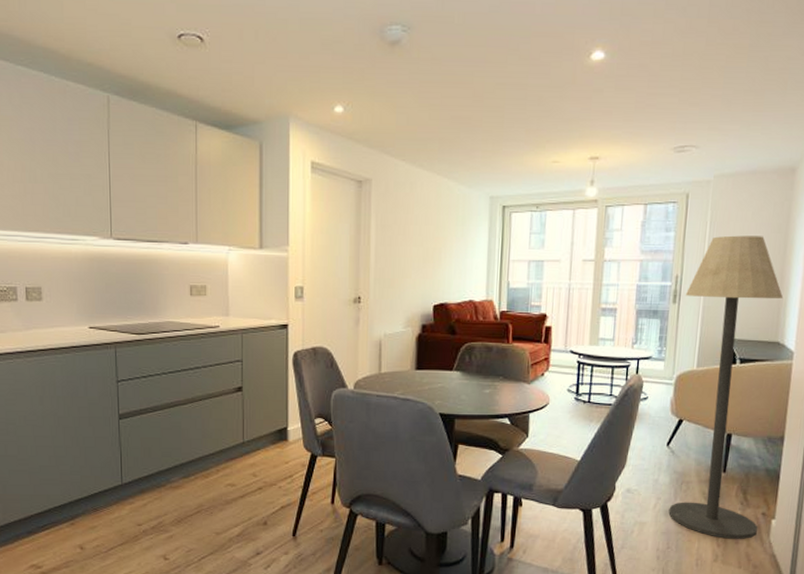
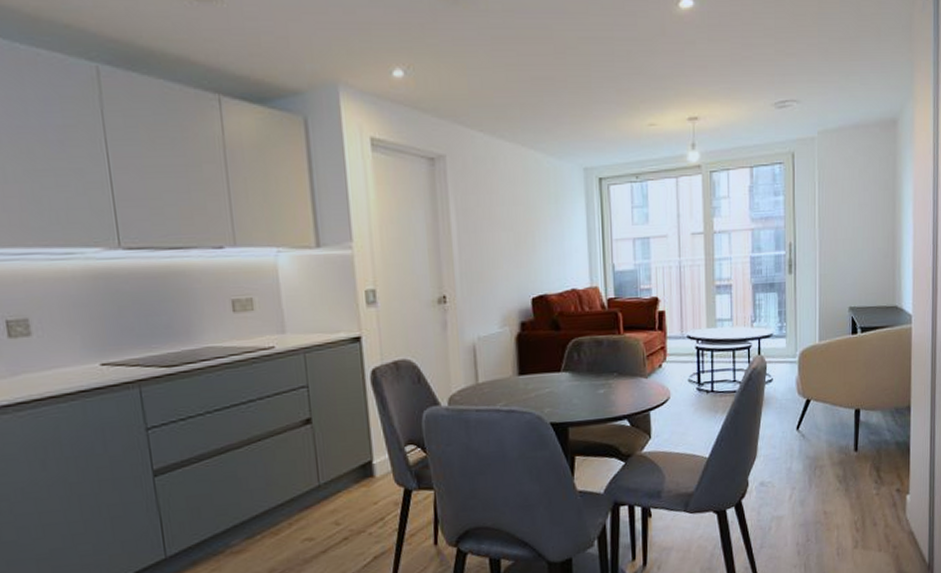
floor lamp: present [668,235,784,540] -> none [800,194,897,522]

